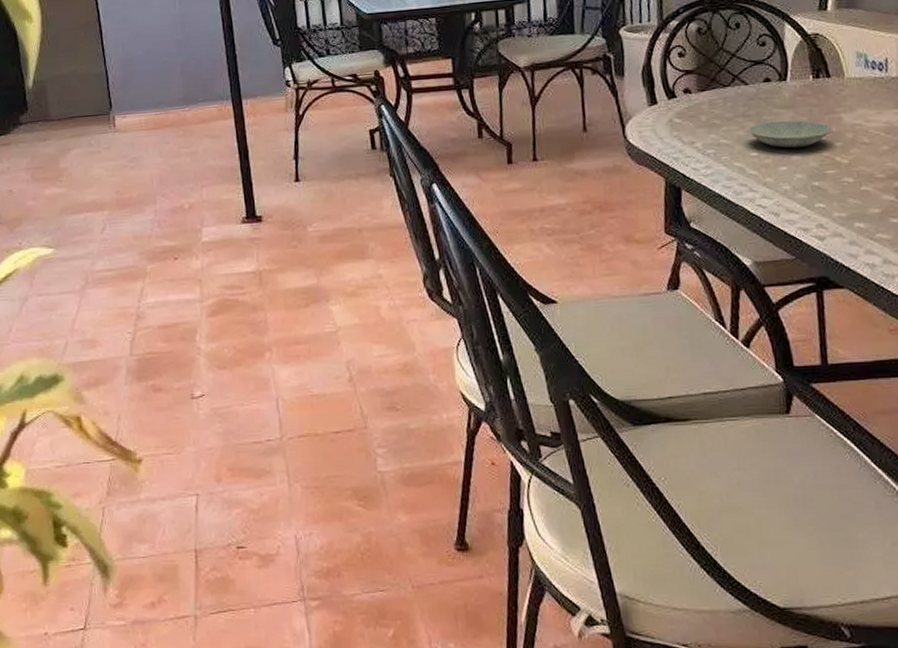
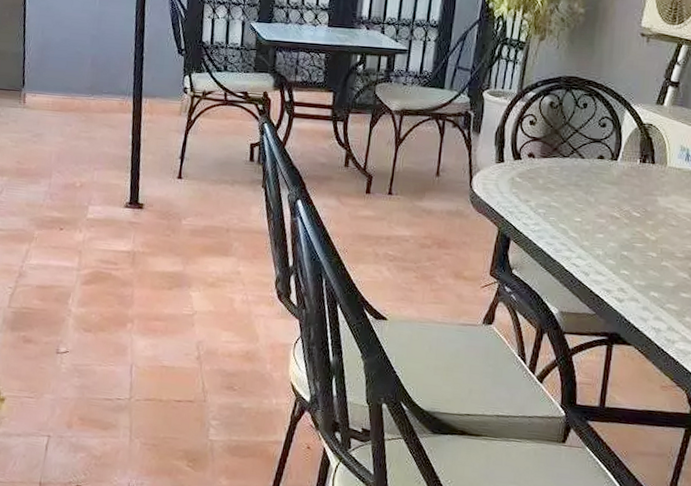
saucer: present [747,120,832,149] -> none [576,193,648,220]

